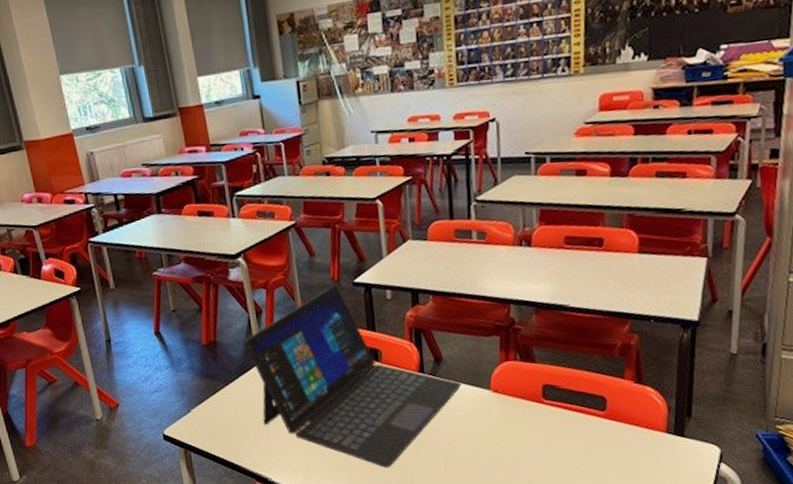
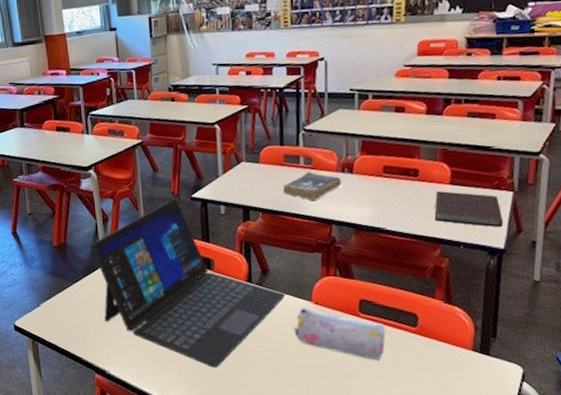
book: none [455,247,519,280] -> present [283,172,341,201]
pencil case: none [472,396,573,449] -> present [294,307,386,360]
notebook: none [622,261,697,298] -> present [434,191,504,228]

